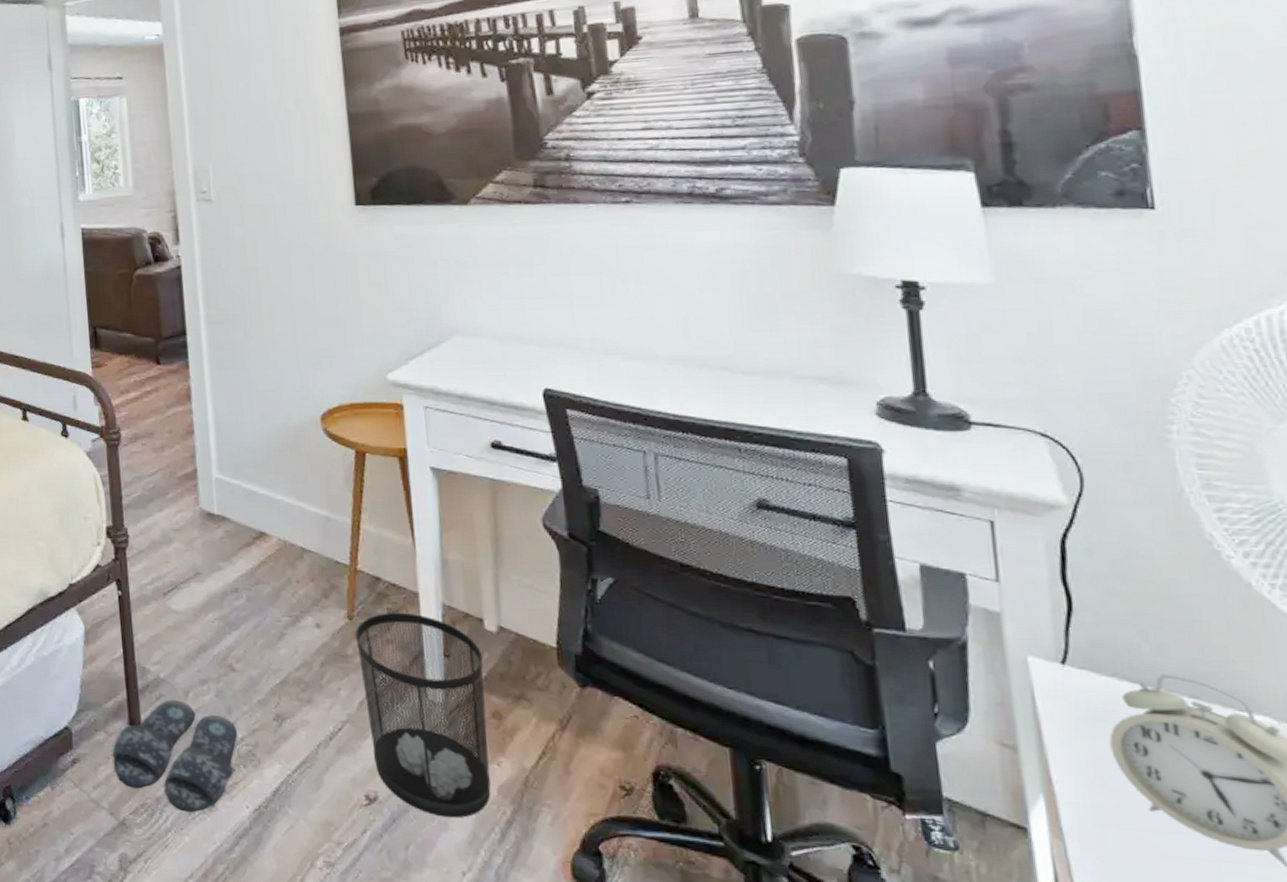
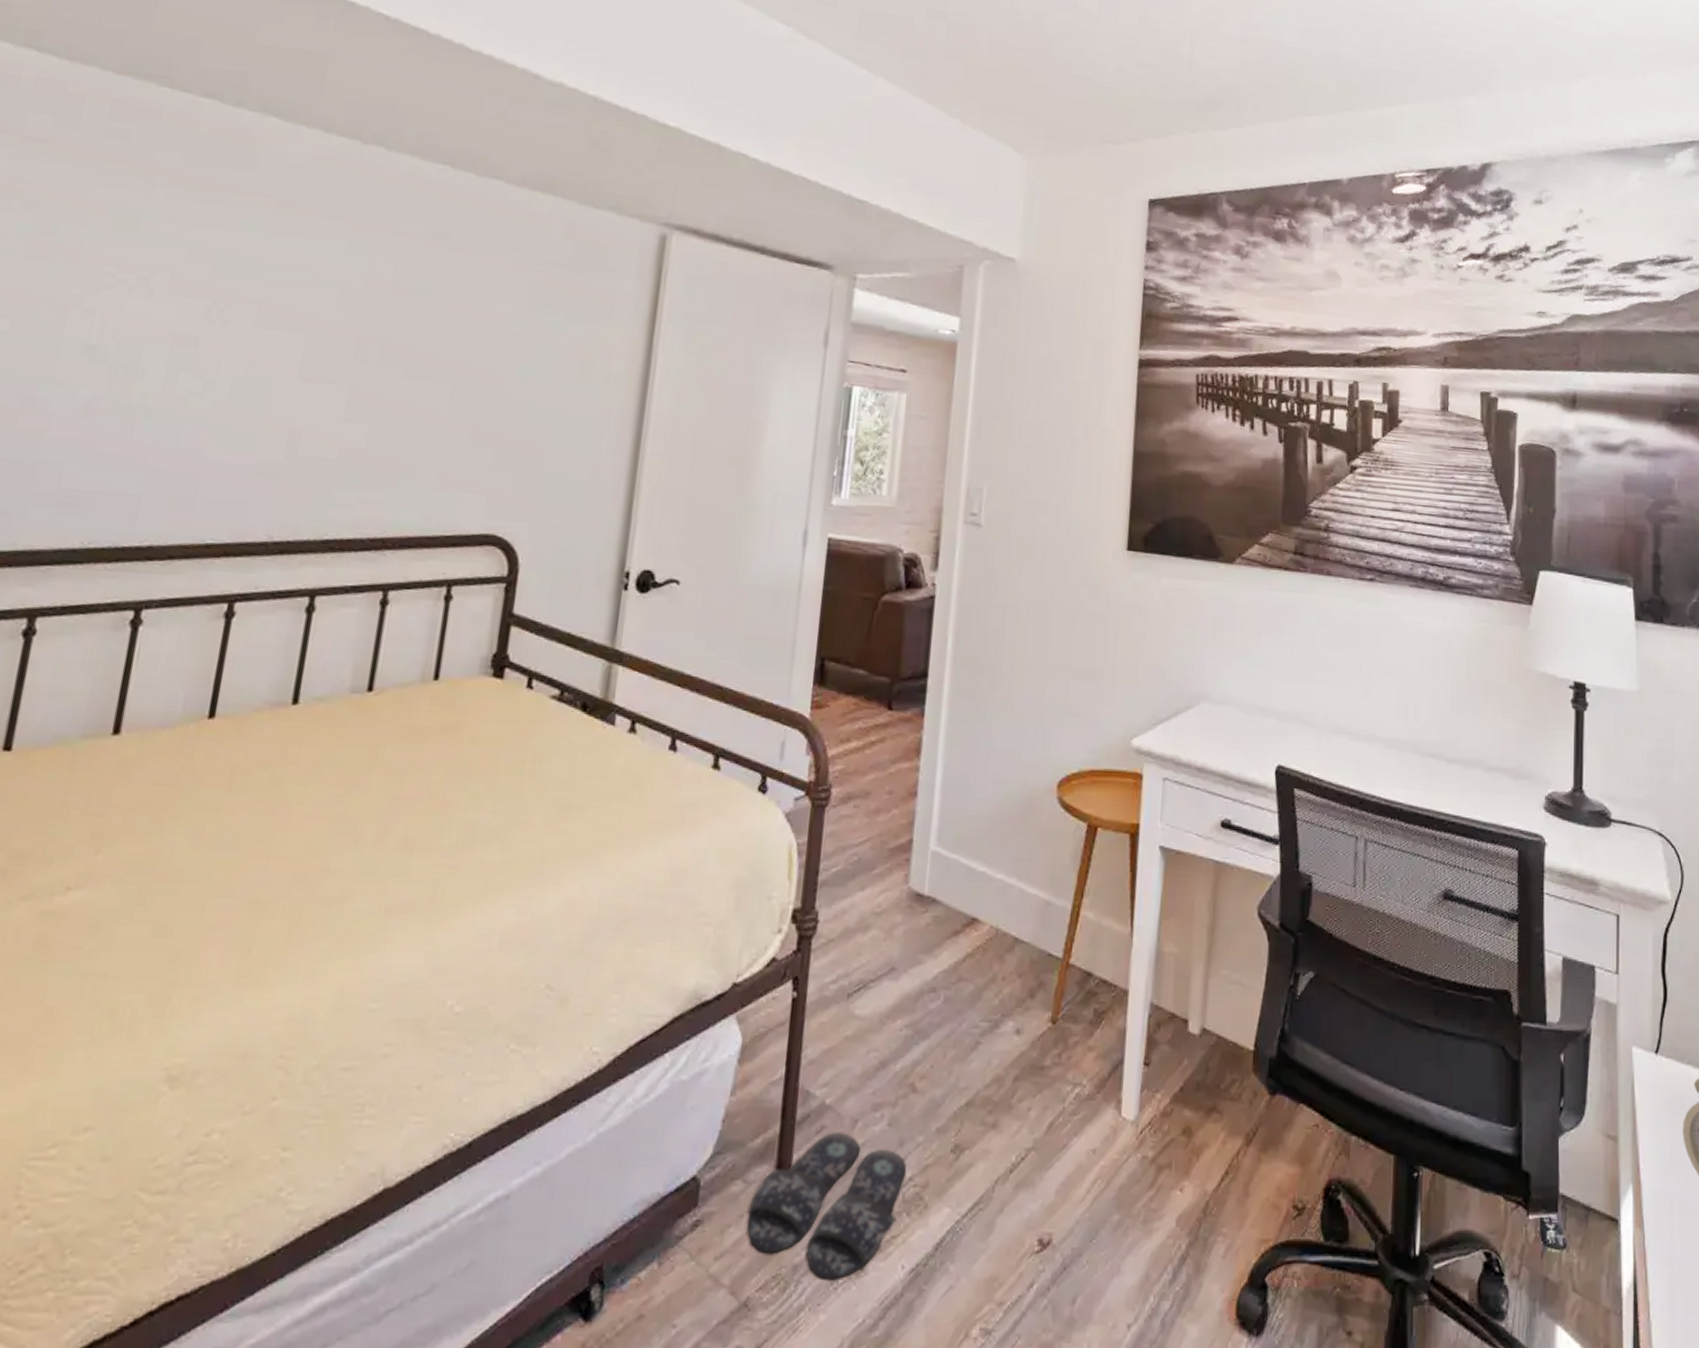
waste bin: present [355,612,491,818] -> none [1054,1013,1182,1259]

